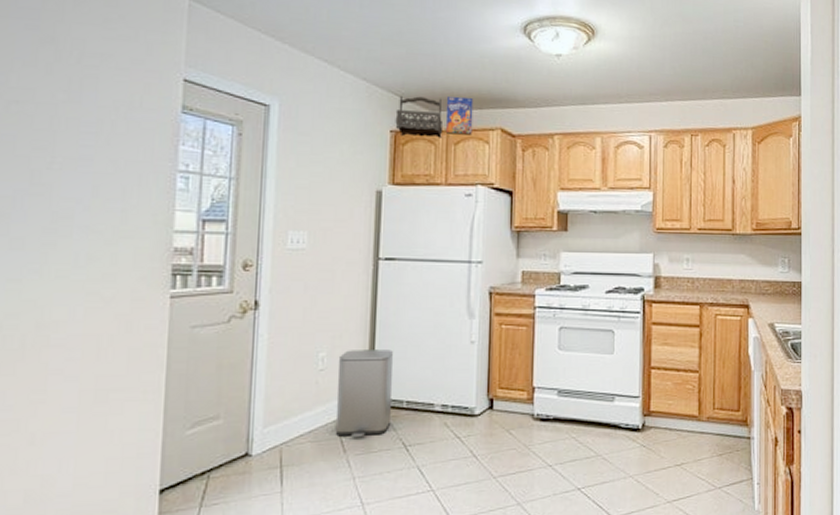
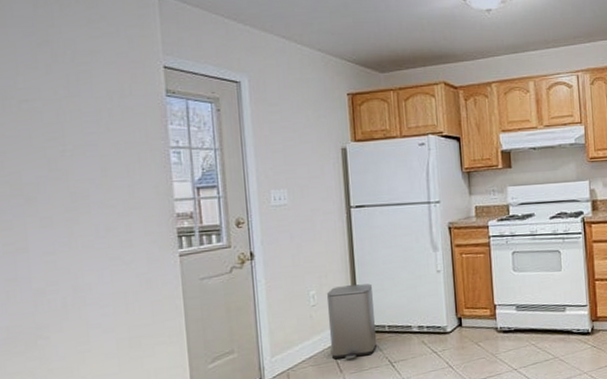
decorative basket: present [395,95,444,138] -> none [350,60,394,97]
cereal box: present [445,97,474,135] -> none [393,58,419,92]

